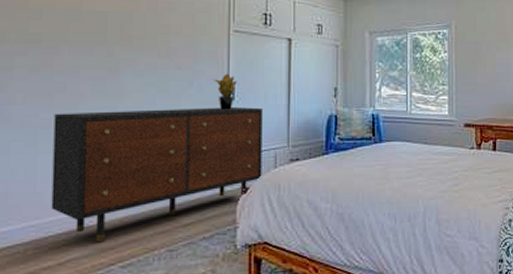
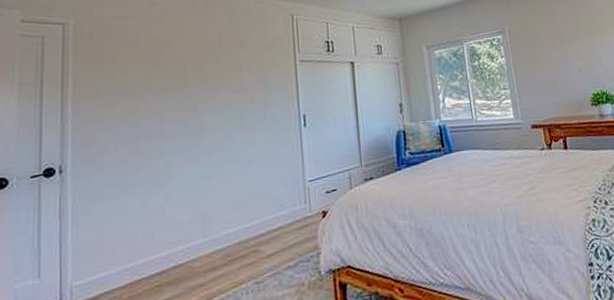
dresser: present [51,107,263,243] -> none [142,131,339,281]
potted plant: present [213,73,237,110] -> none [284,101,307,138]

